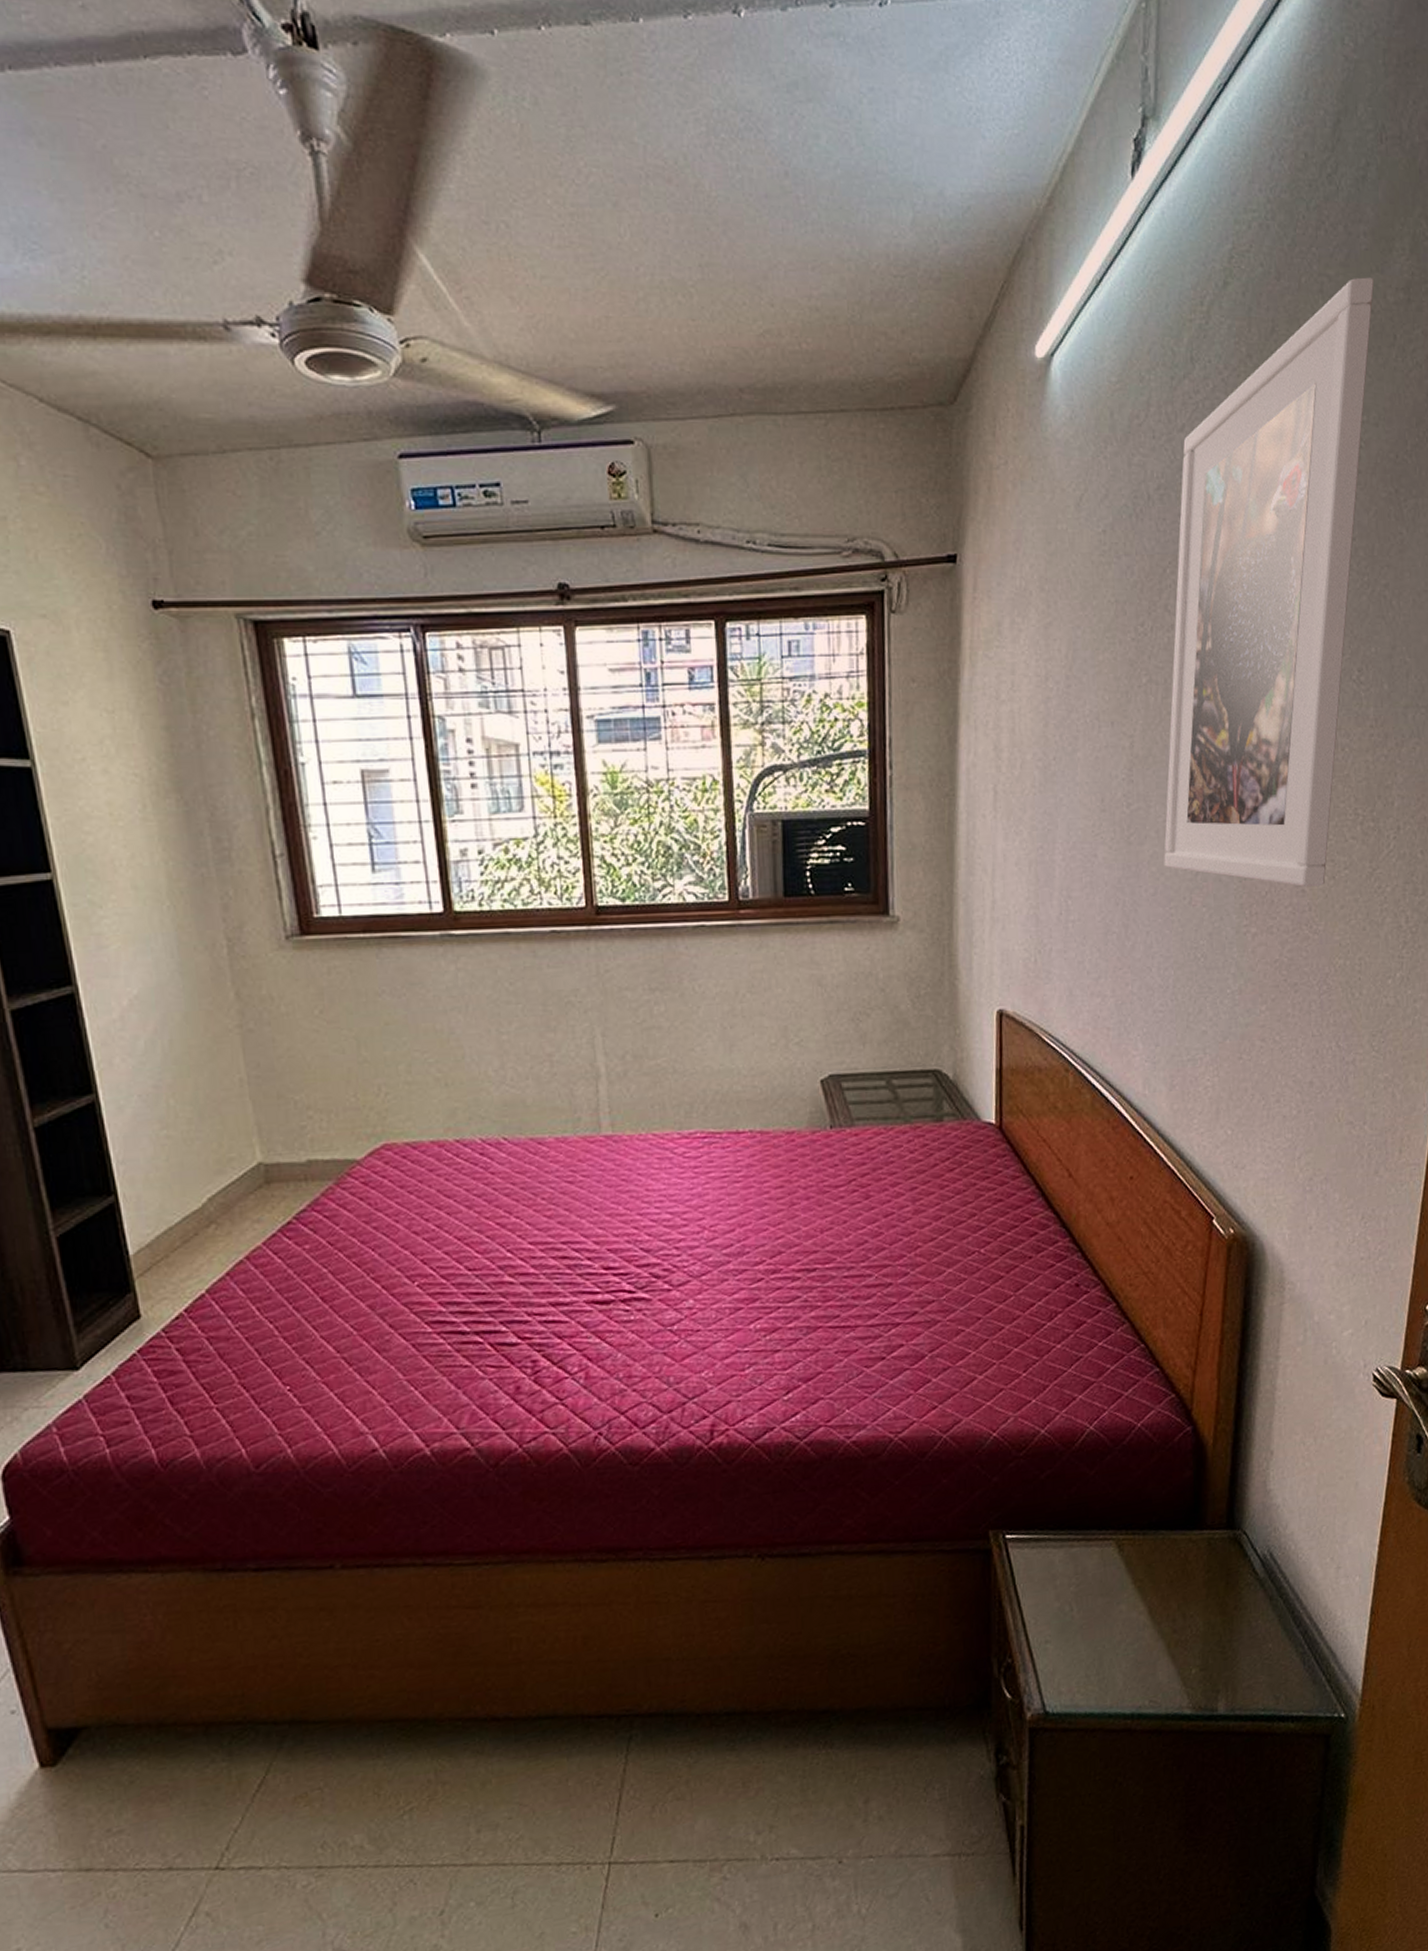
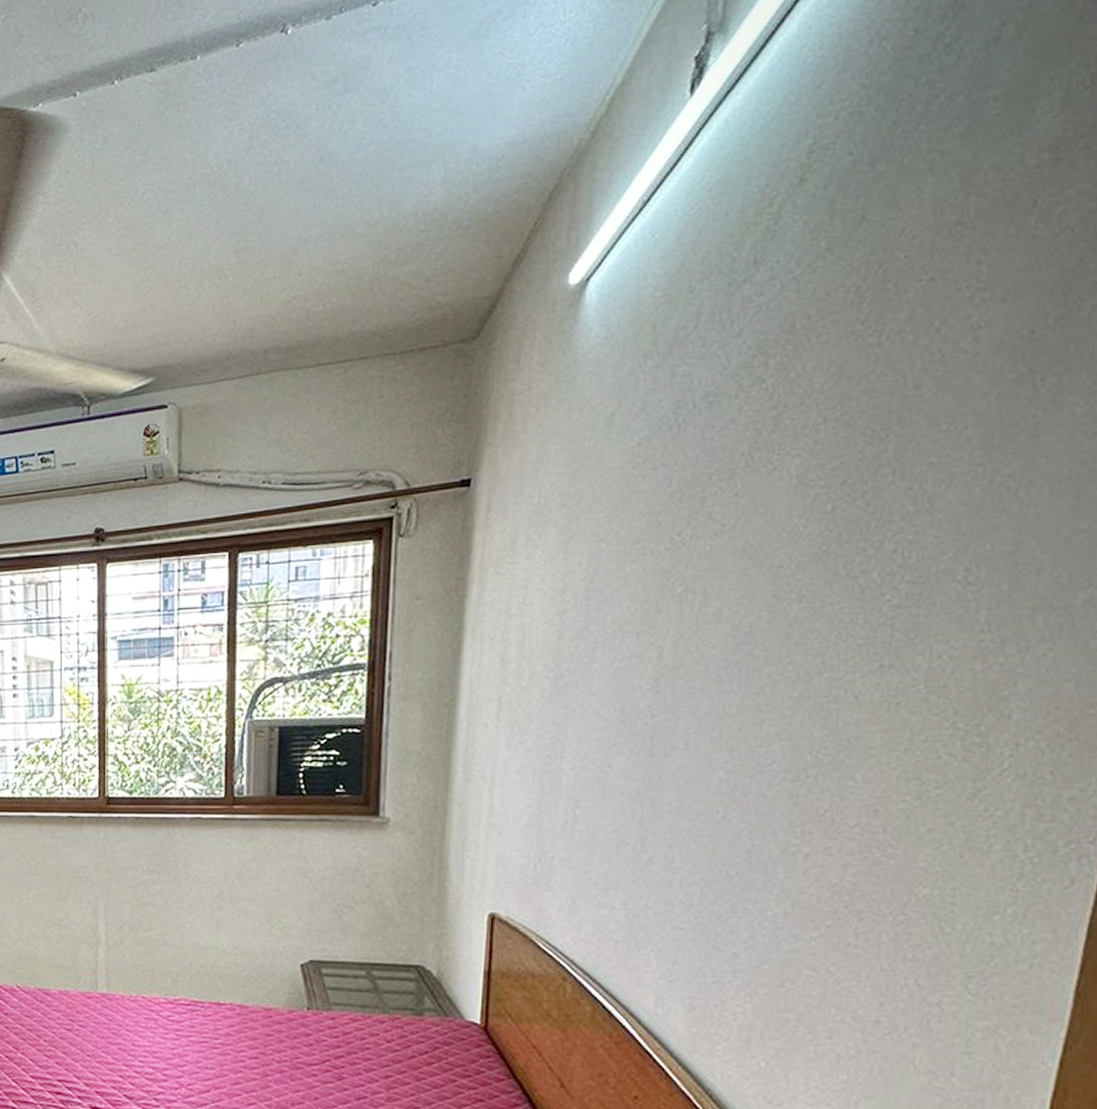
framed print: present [1164,277,1375,888] -> none [693,143,1008,807]

